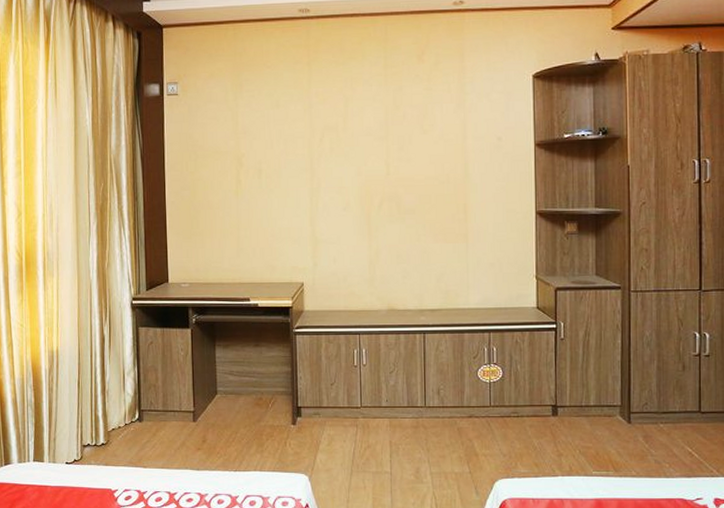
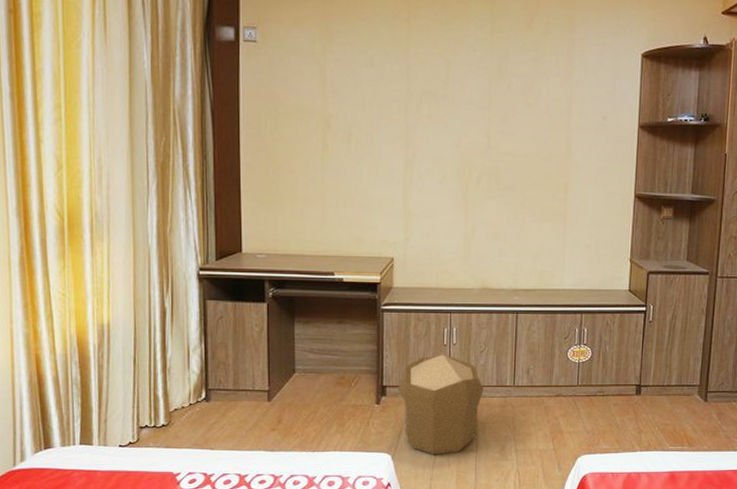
pouf: none [312,375,395,477] -> present [398,354,484,455]

